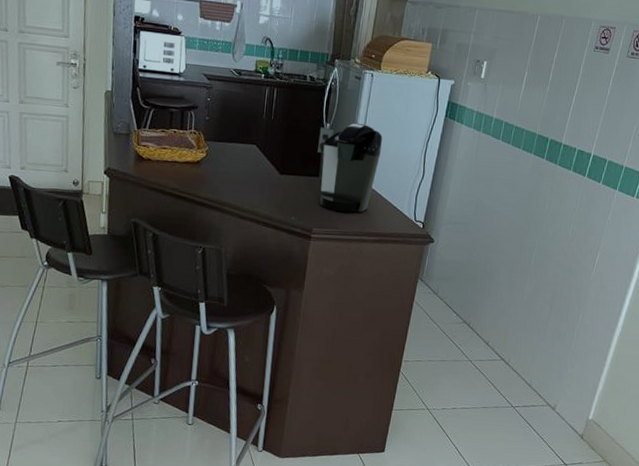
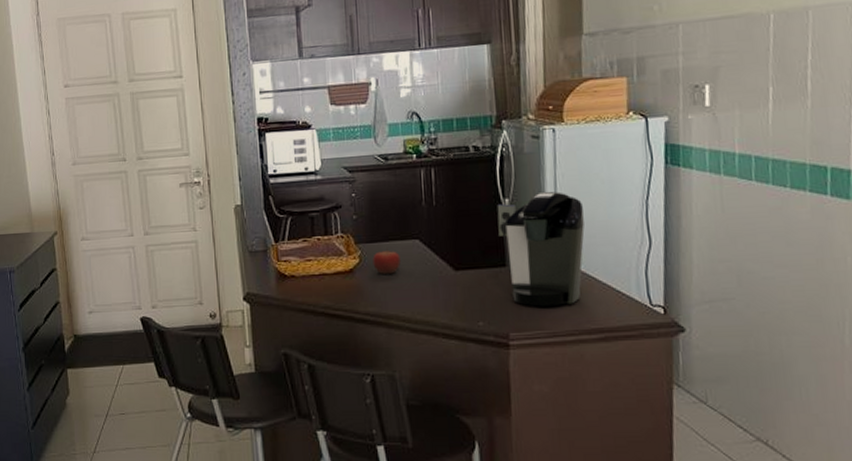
fruit: none [217,148,239,170] -> present [373,248,401,274]

